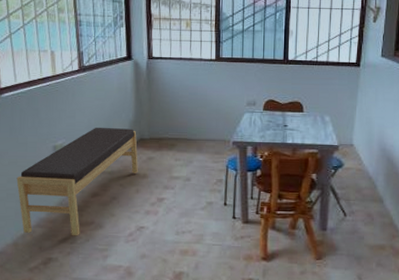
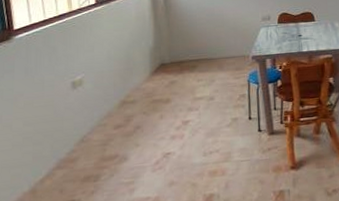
bench: present [16,127,138,236] -> none [33,55,161,177]

